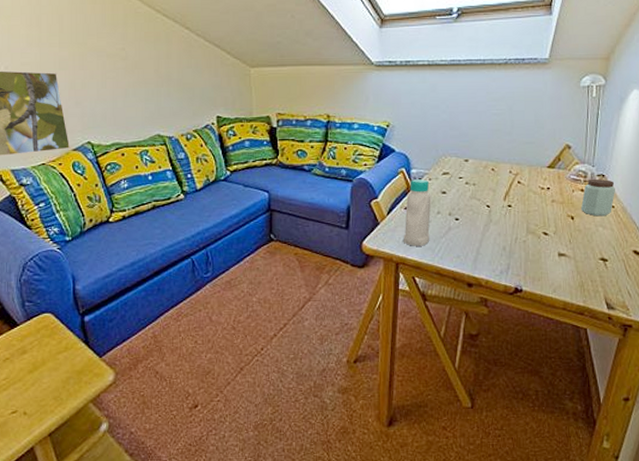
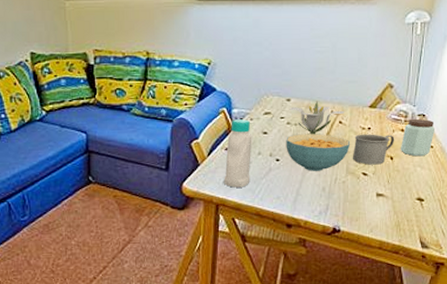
cereal bowl: none [465,193,530,230] -> present [286,134,351,171]
flower: none [466,160,523,195] -> present [288,100,345,135]
mug: none [532,194,575,225] -> present [352,134,395,165]

